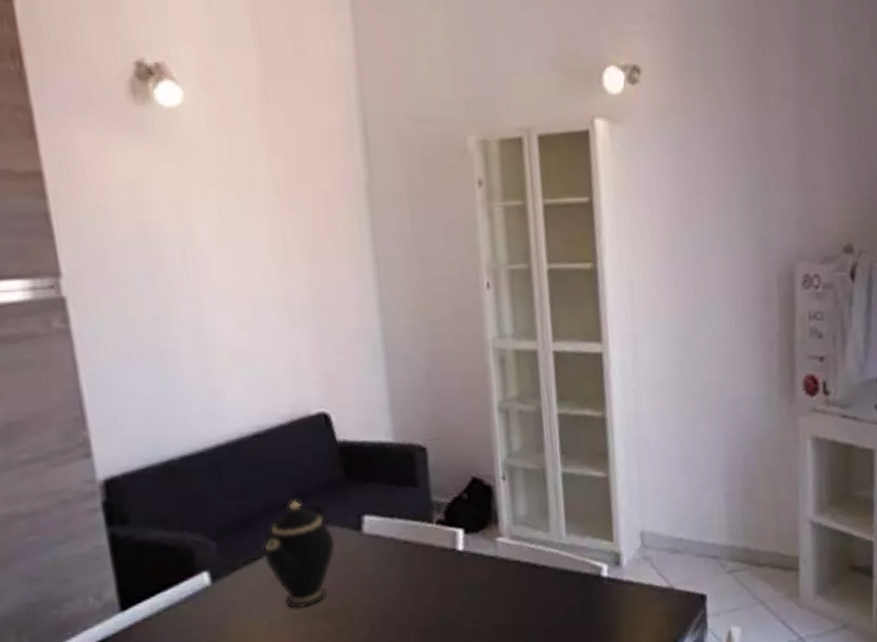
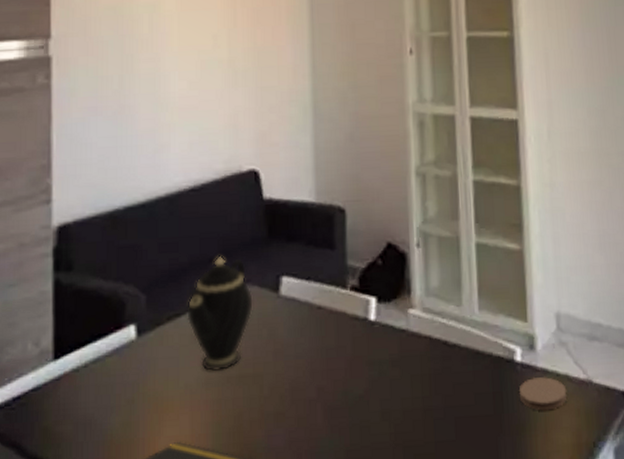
coaster: none [606,588,651,617] -> present [519,377,568,411]

